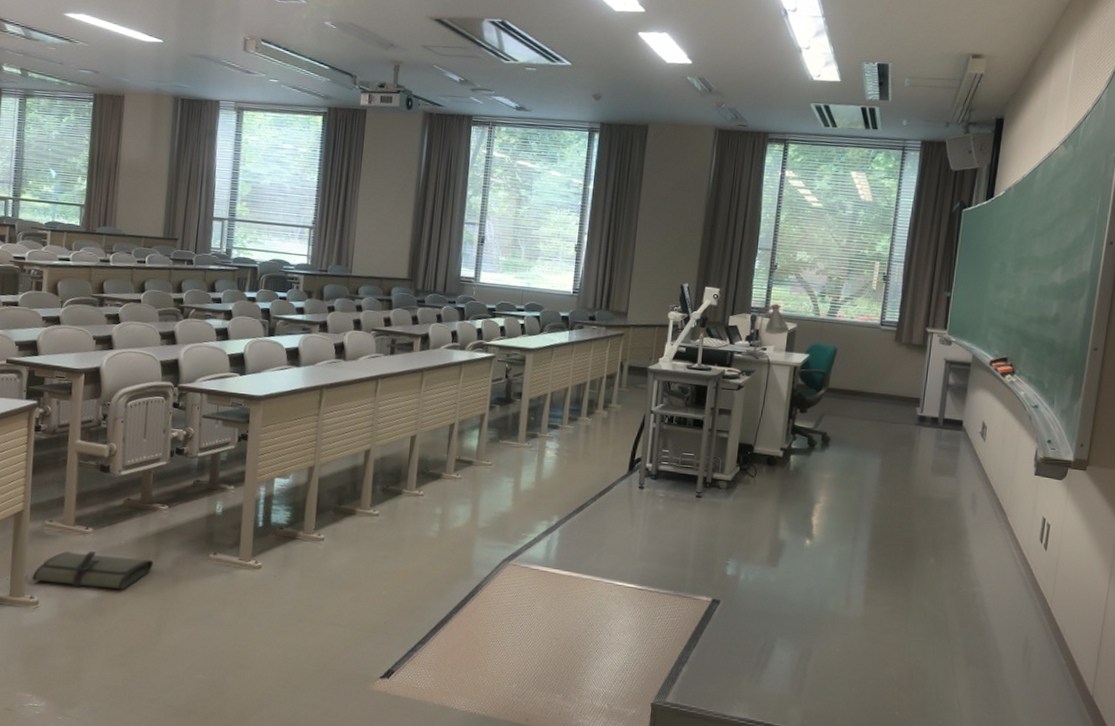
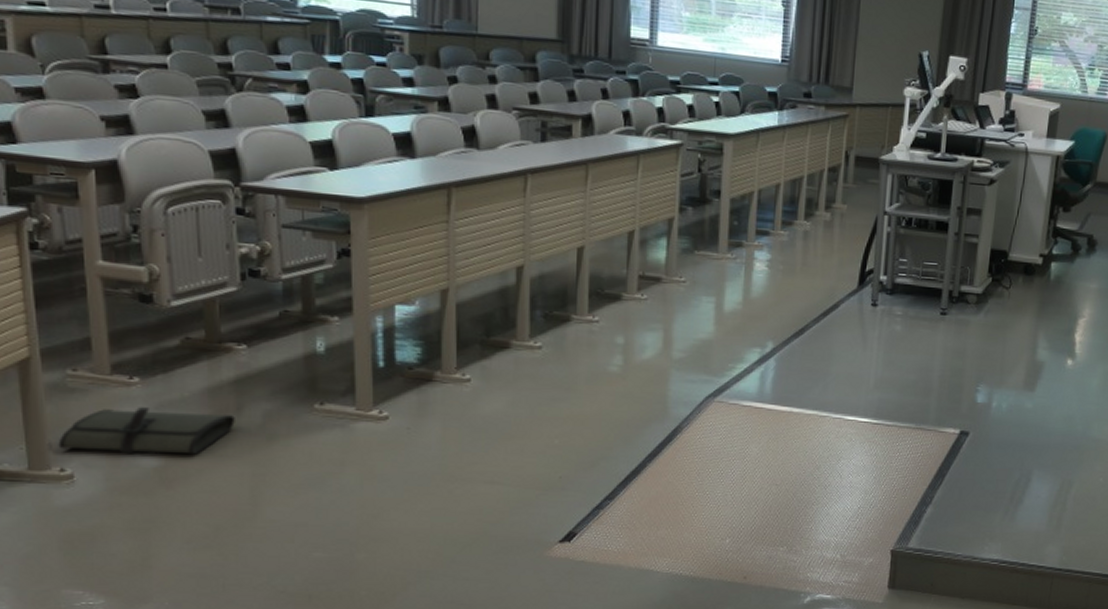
desk lamp: present [740,303,790,360] -> none [992,78,1052,148]

